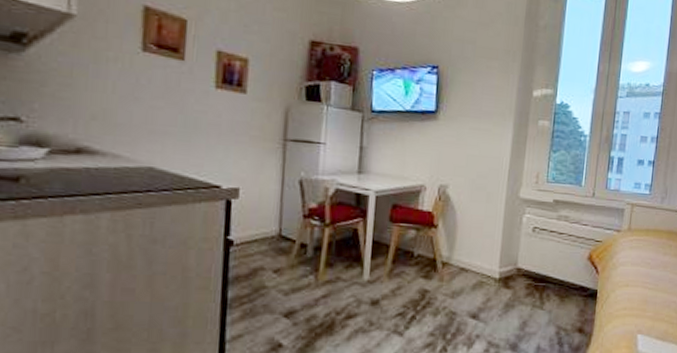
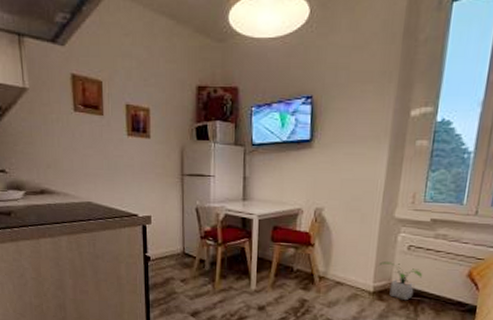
potted plant: none [506,244,548,287] -> present [380,261,423,301]

